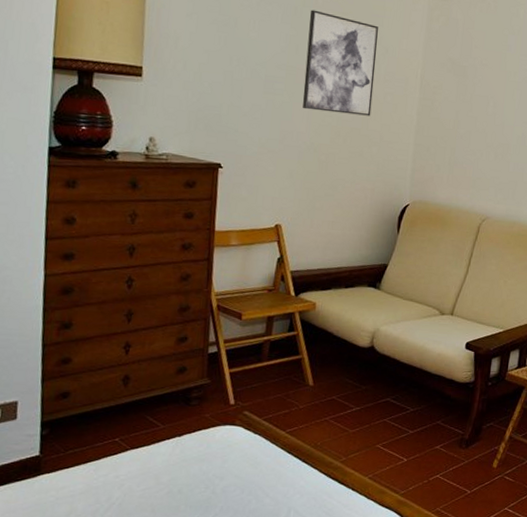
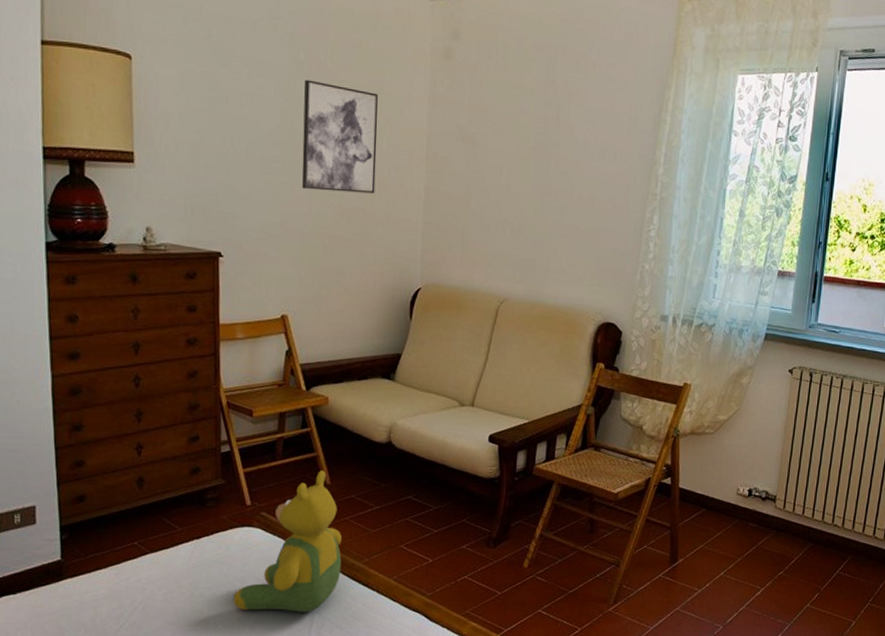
teddy bear: none [210,372,322,509] -> present [233,470,342,612]

